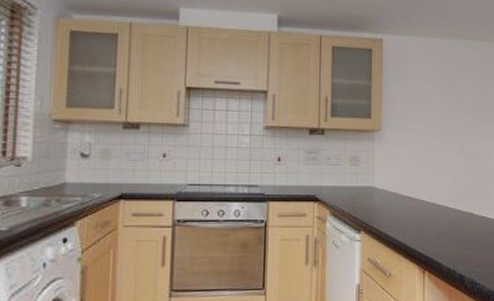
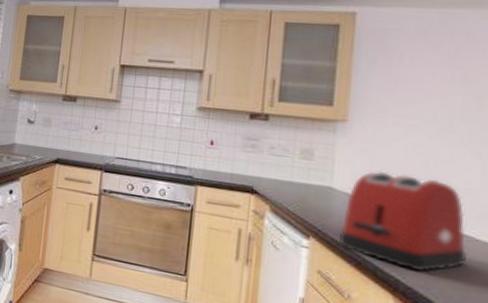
toaster: none [380,168,459,244] -> present [338,170,468,273]

